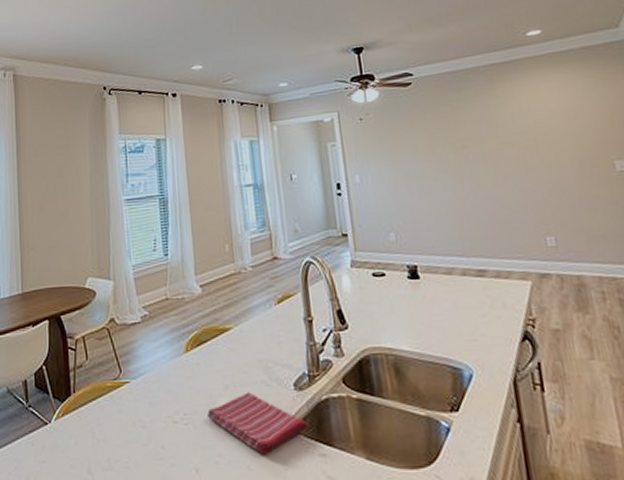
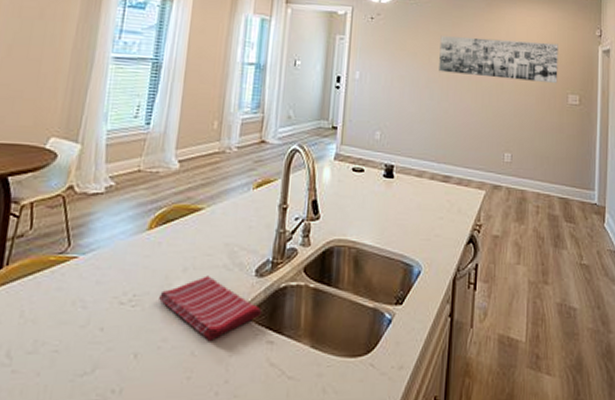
wall art: none [440,106,597,161] -> present [439,36,558,83]

